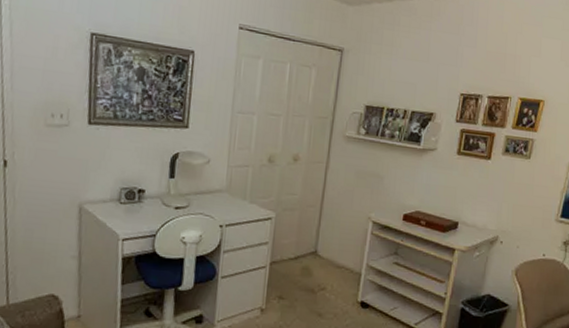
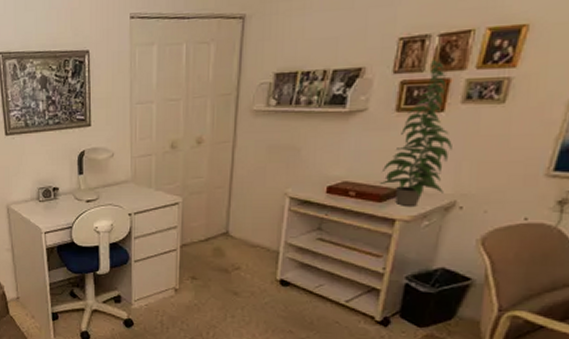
plant: none [445,116,496,238] -> present [380,60,452,206]

